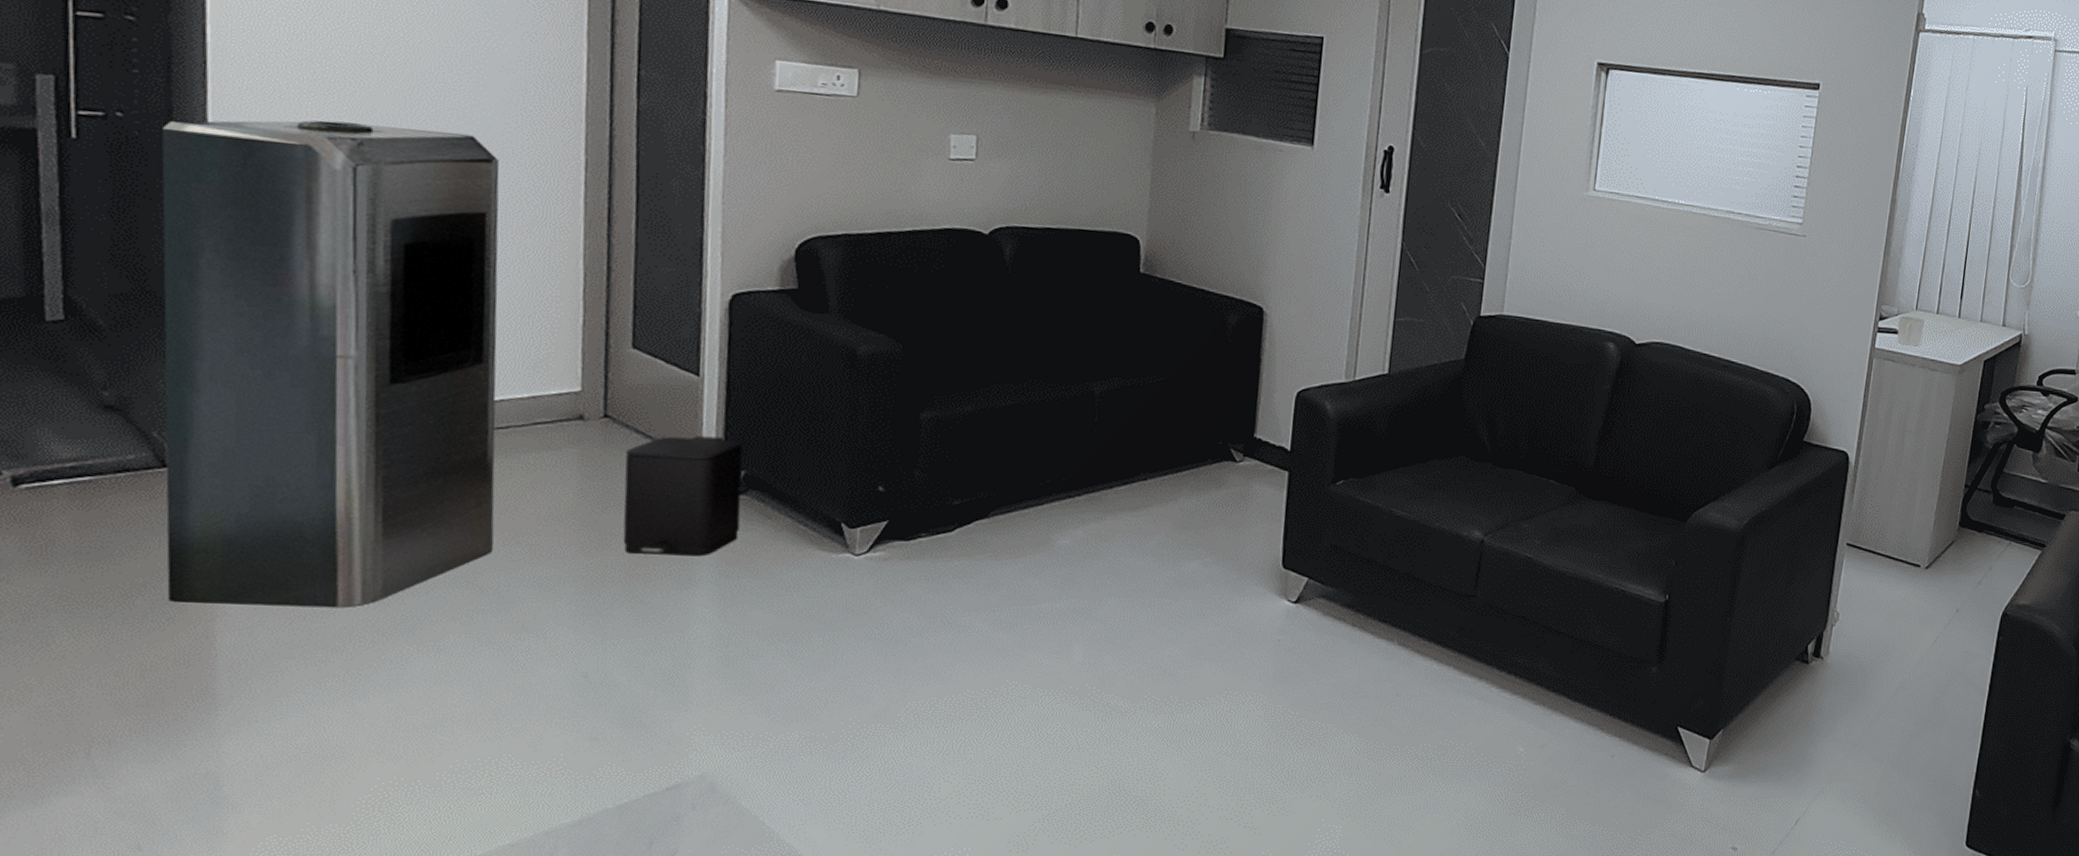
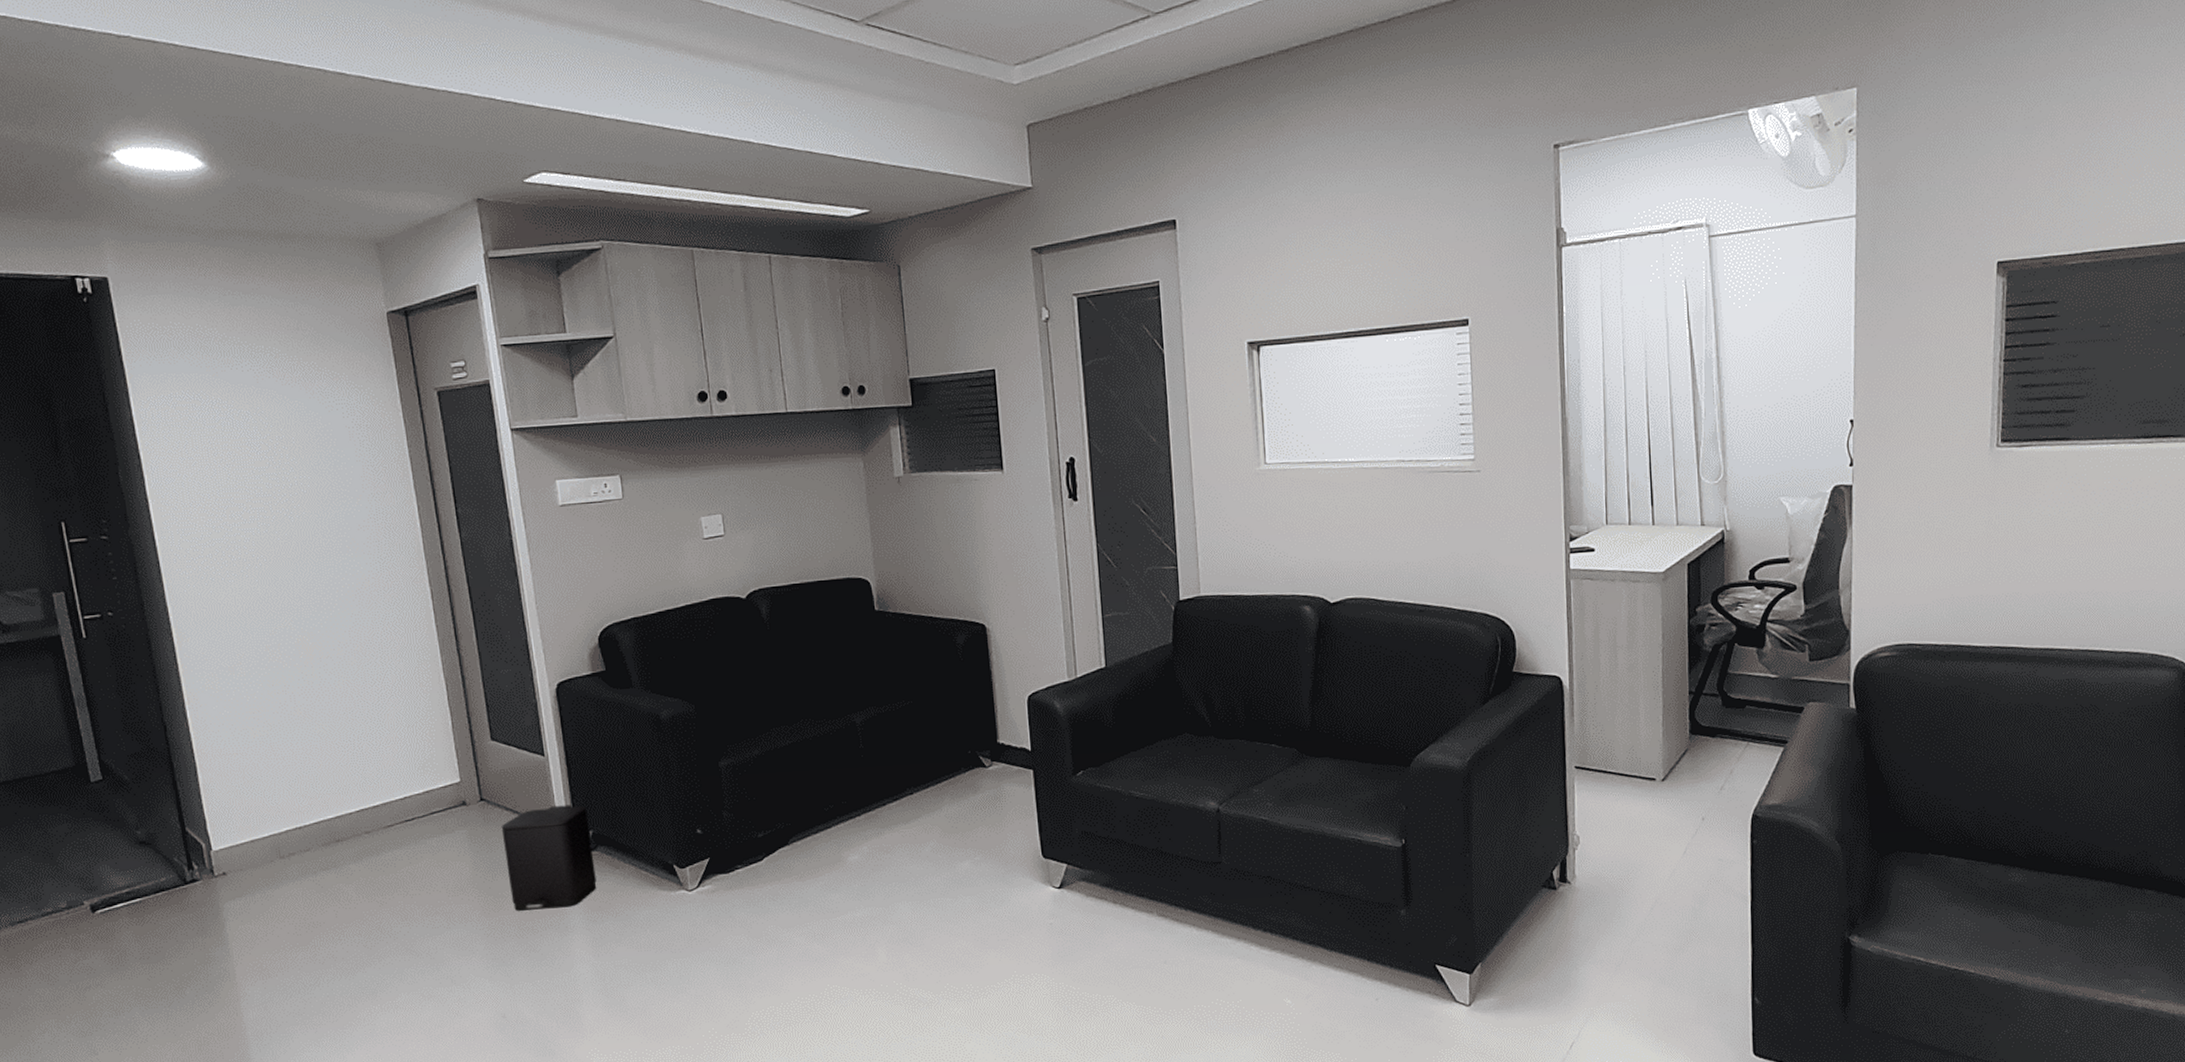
water dispenser: present [161,120,500,608] -> none [140,584,421,989]
mug: present [1897,315,1924,346] -> none [1590,531,1618,562]

